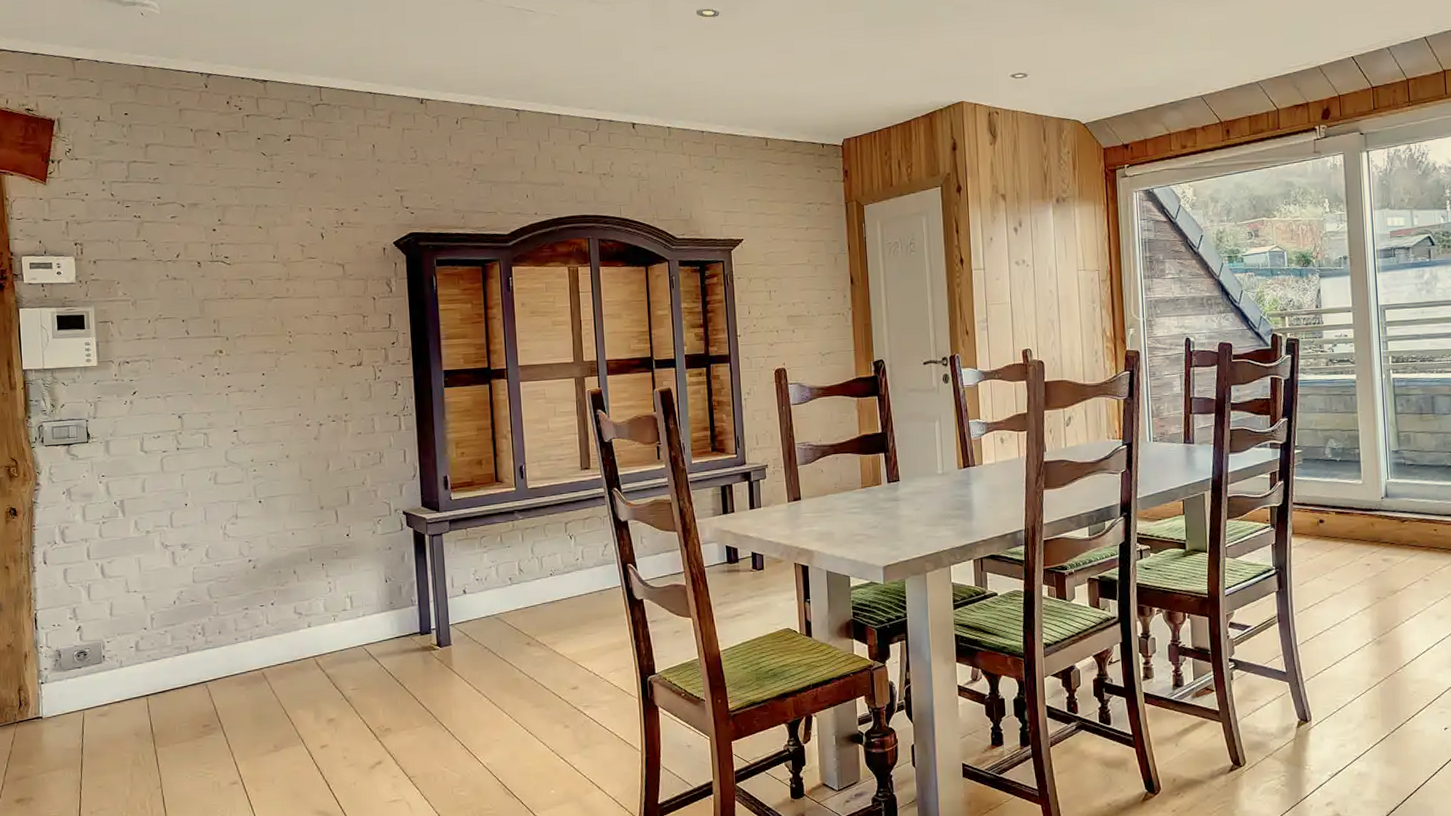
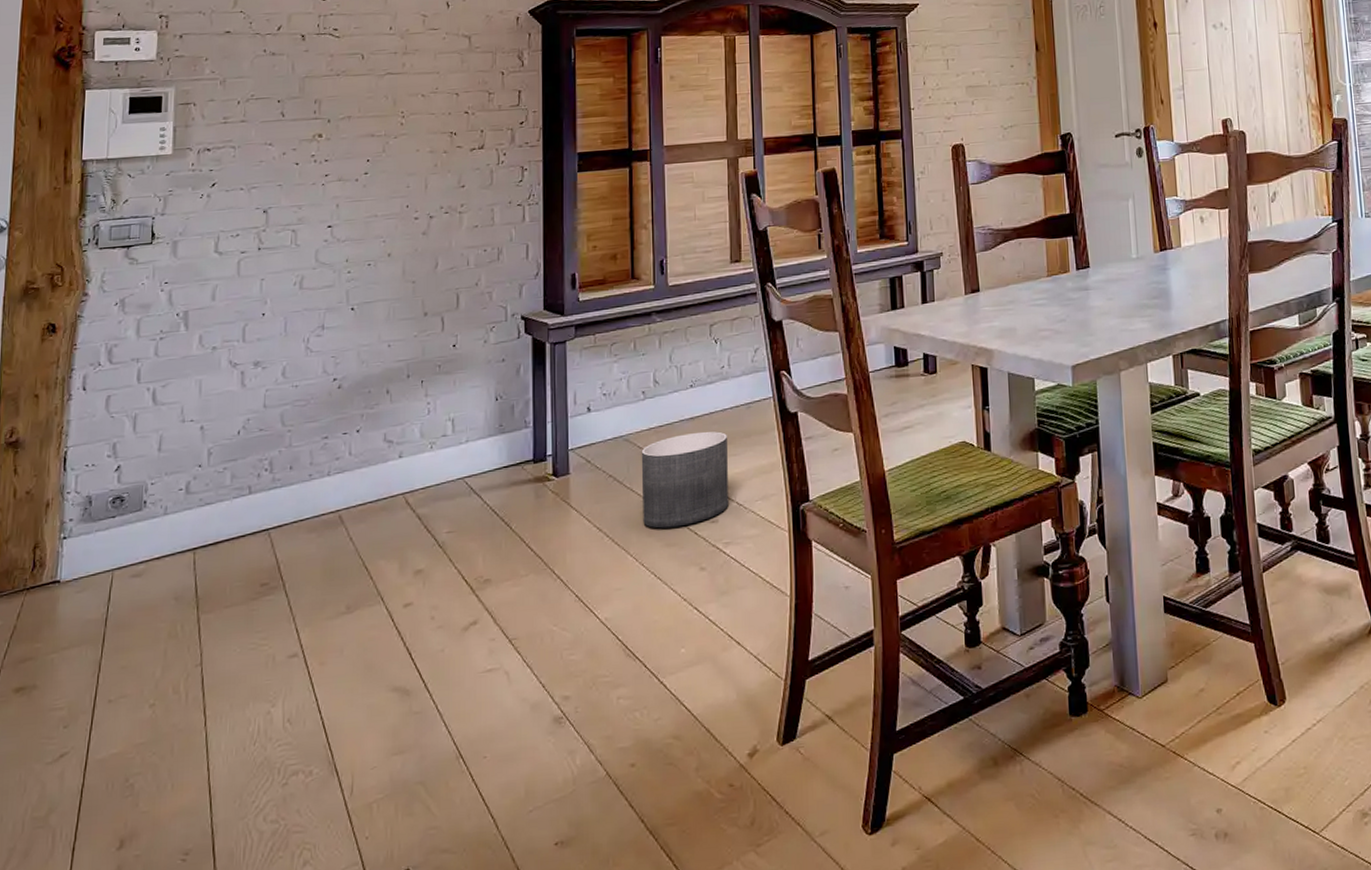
planter: none [510,613,587,692] -> present [641,431,729,529]

